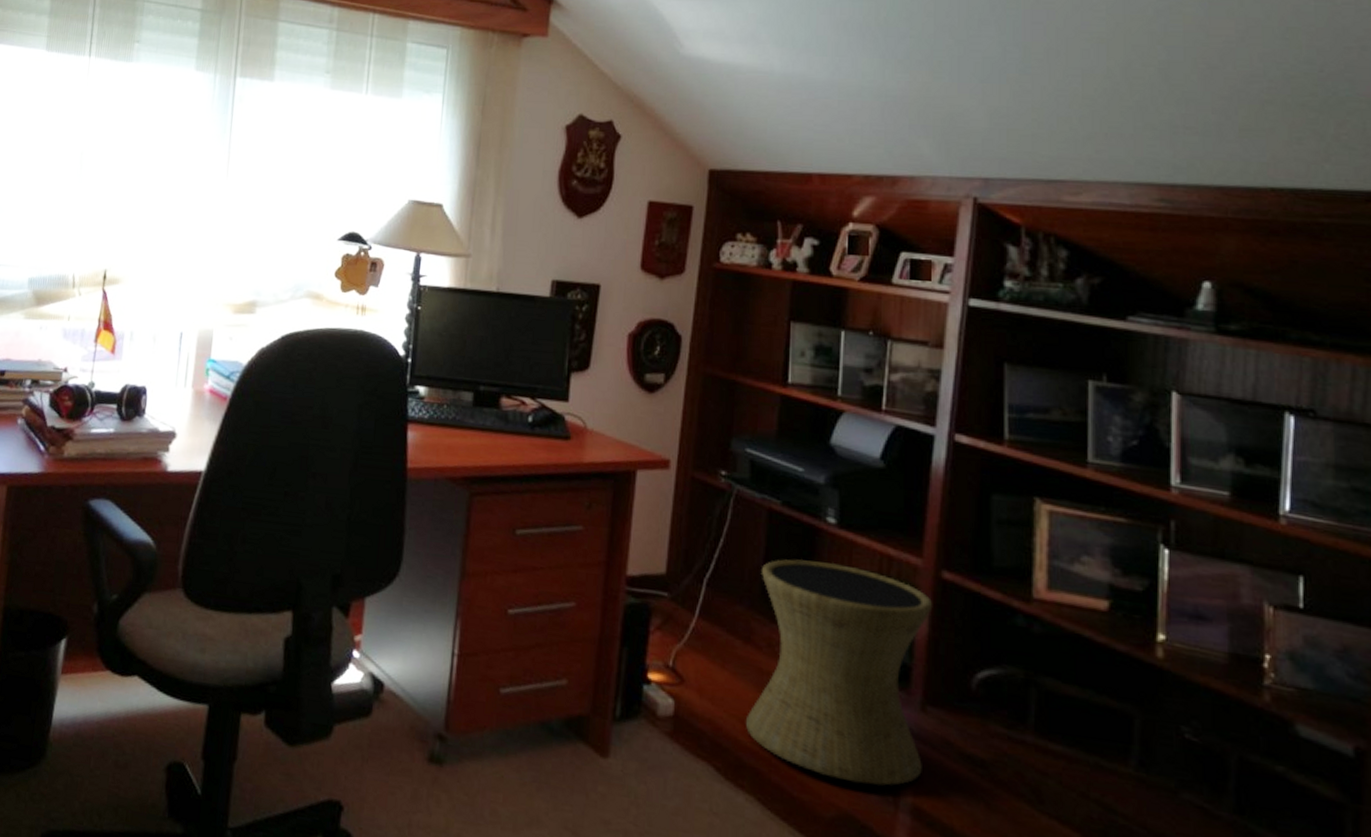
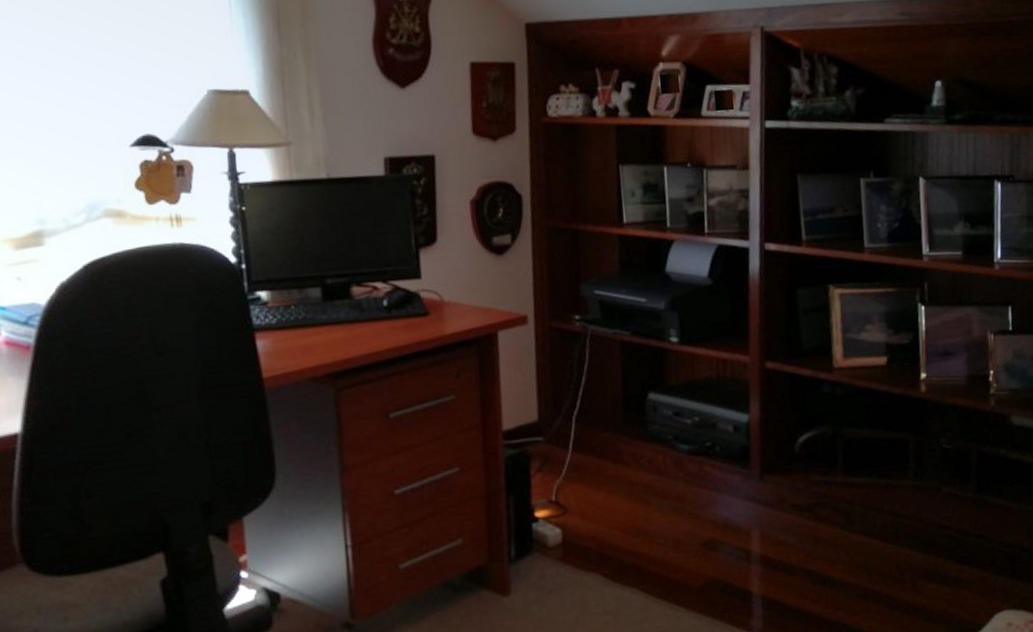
side table: present [746,559,933,786] -> none [621,375,766,554]

